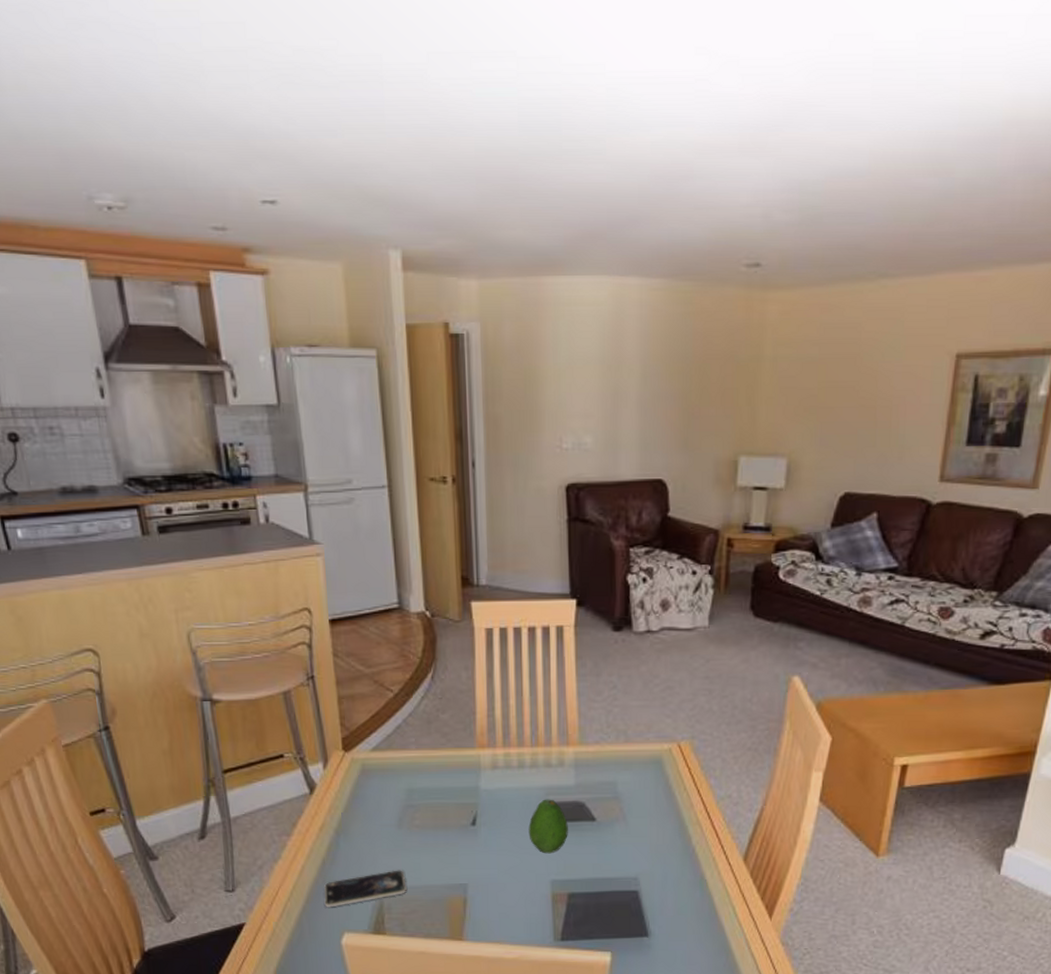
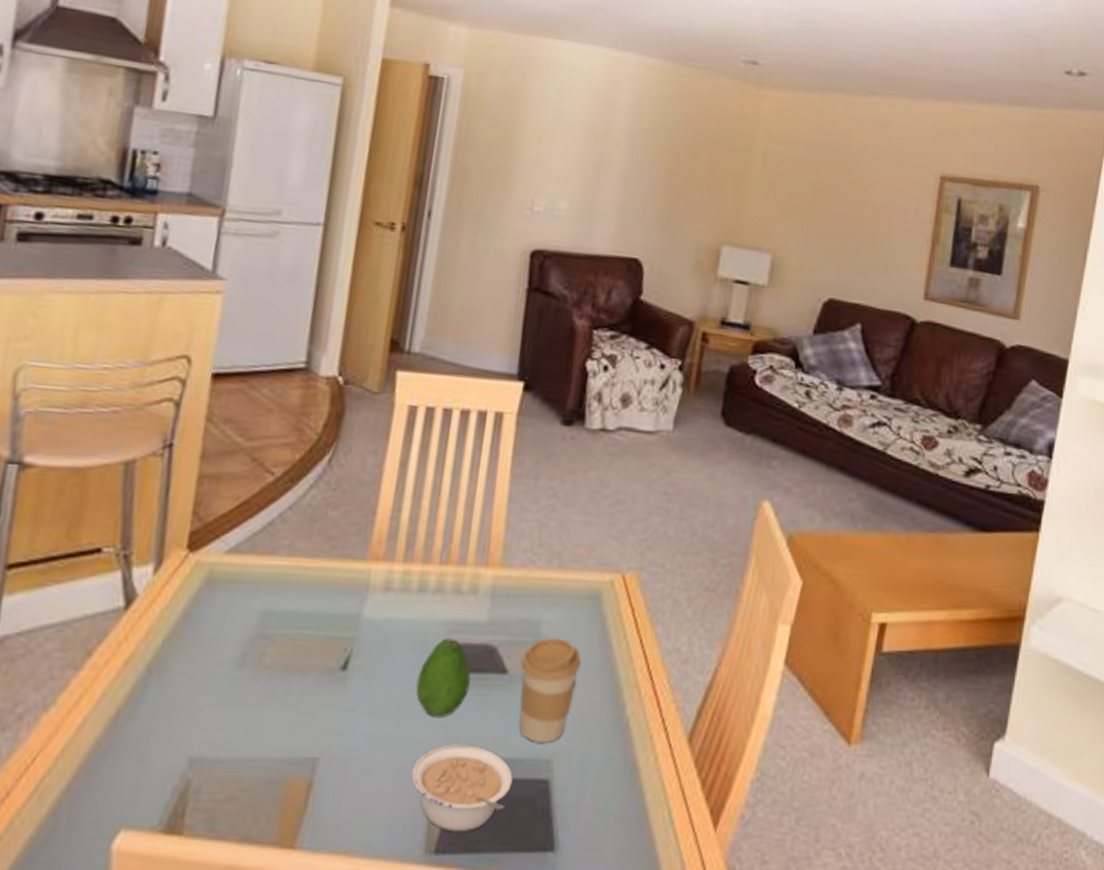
smartphone: present [324,870,407,908] -> none [101,731,232,788]
legume: none [536,870,610,927] -> present [411,744,513,833]
coffee cup: none [605,793,652,866] -> present [519,637,581,743]

